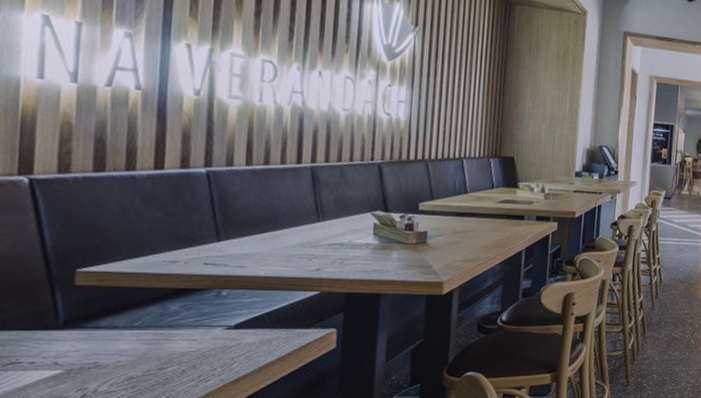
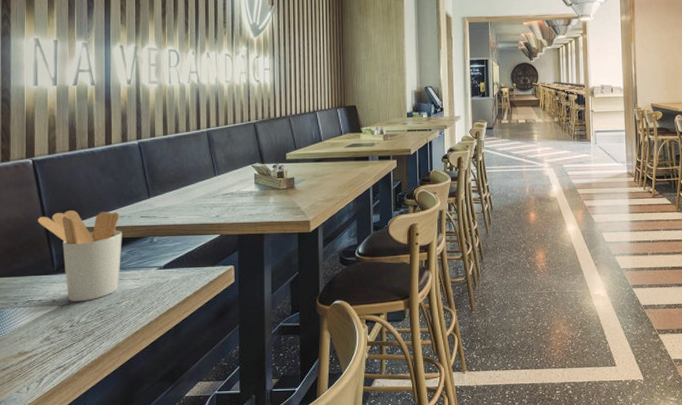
utensil holder: none [33,249,174,366] -> present [37,210,122,302]

